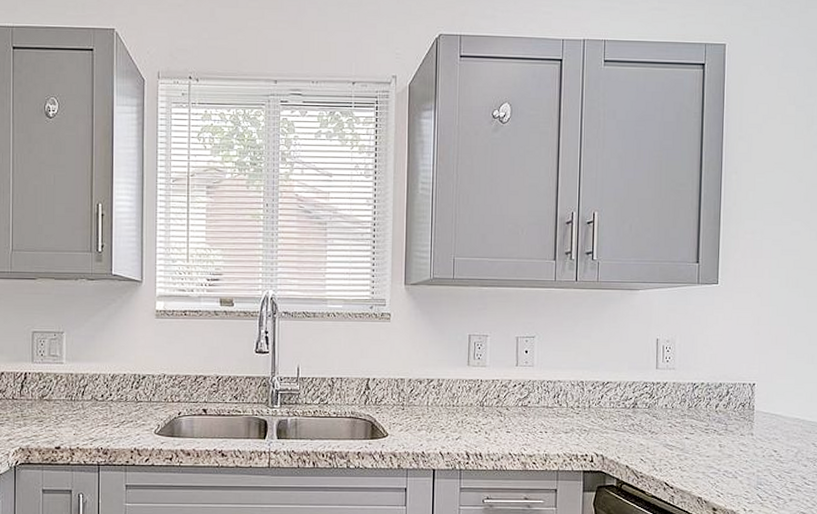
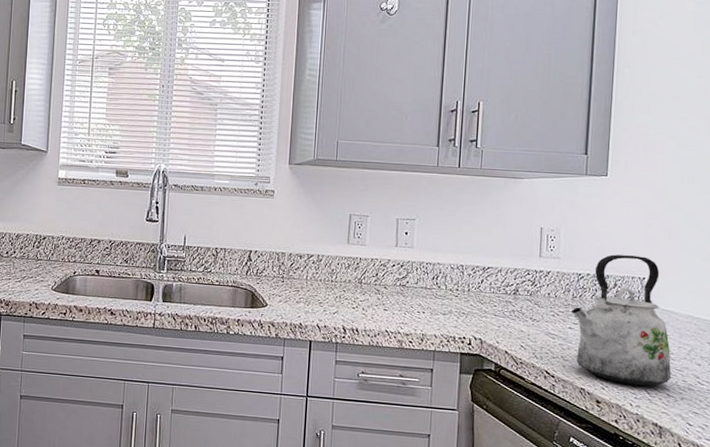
kettle: none [687,362,781,490] -> present [571,254,672,386]

